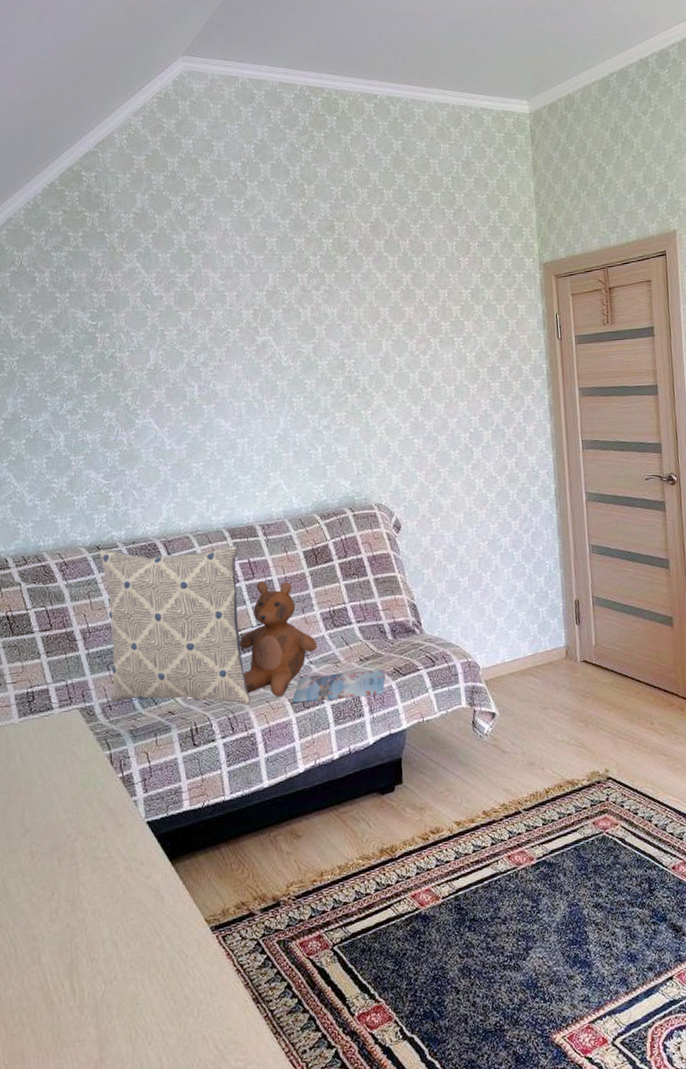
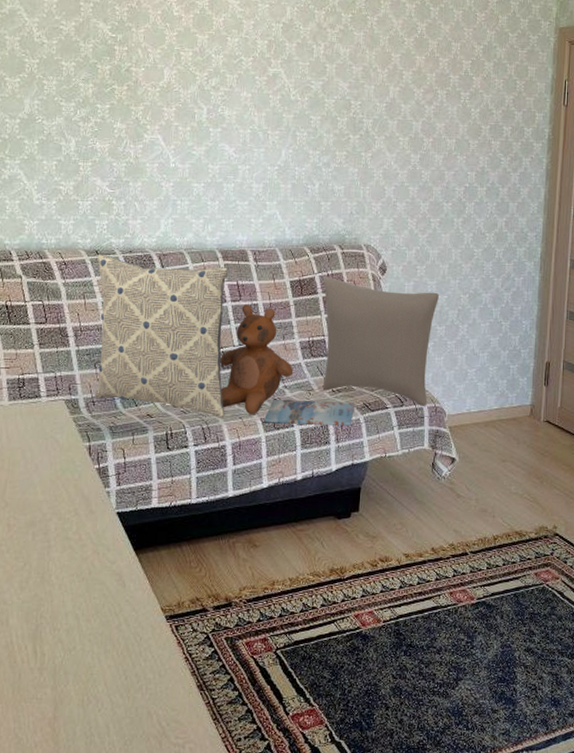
cushion: none [337,541,460,664] -> present [322,276,439,407]

